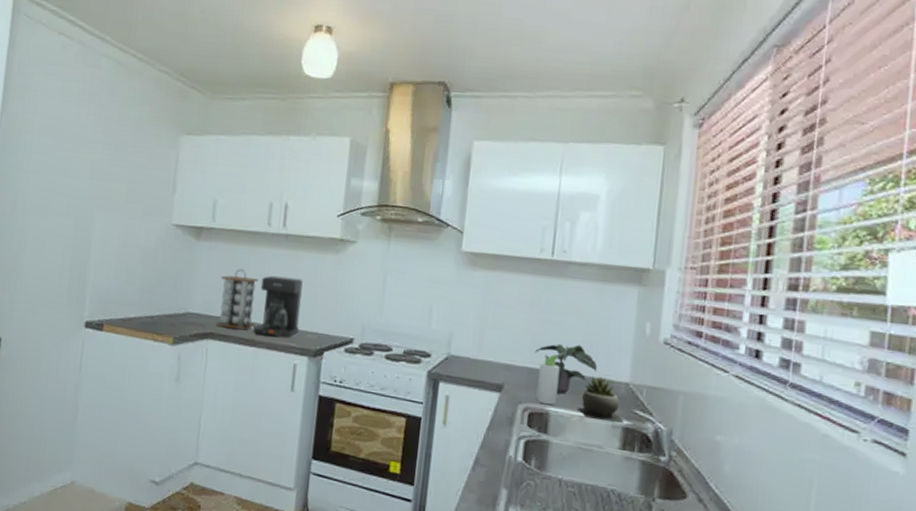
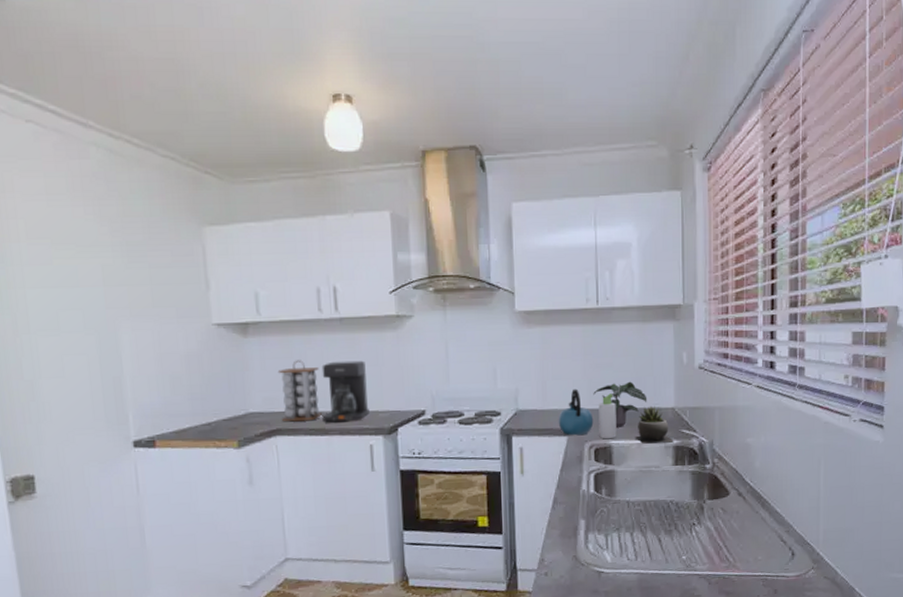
kettle: none [491,342,532,395] -> present [558,388,594,436]

